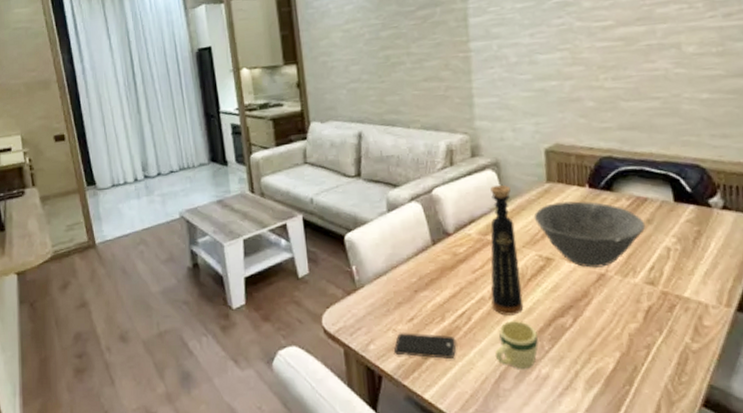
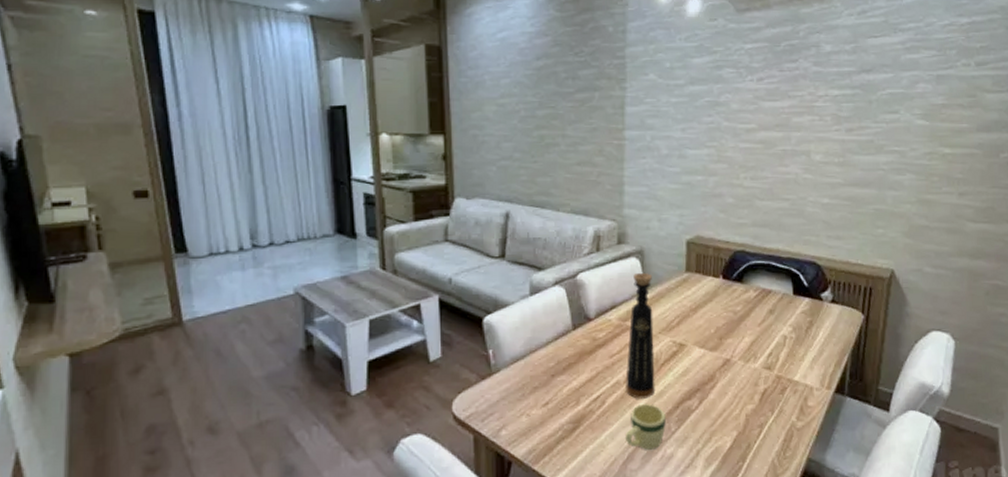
smartphone: present [394,333,456,359] -> none [527,417,589,442]
bowl: present [533,201,646,268] -> none [671,291,768,354]

